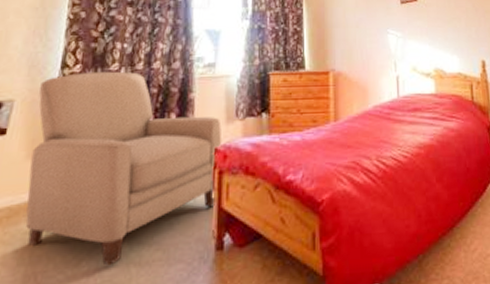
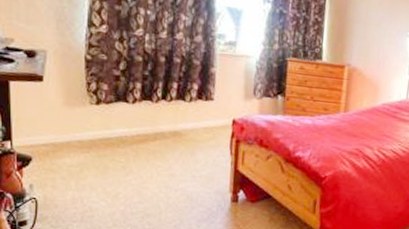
chair: present [26,71,222,266] -> none [68,33,240,201]

